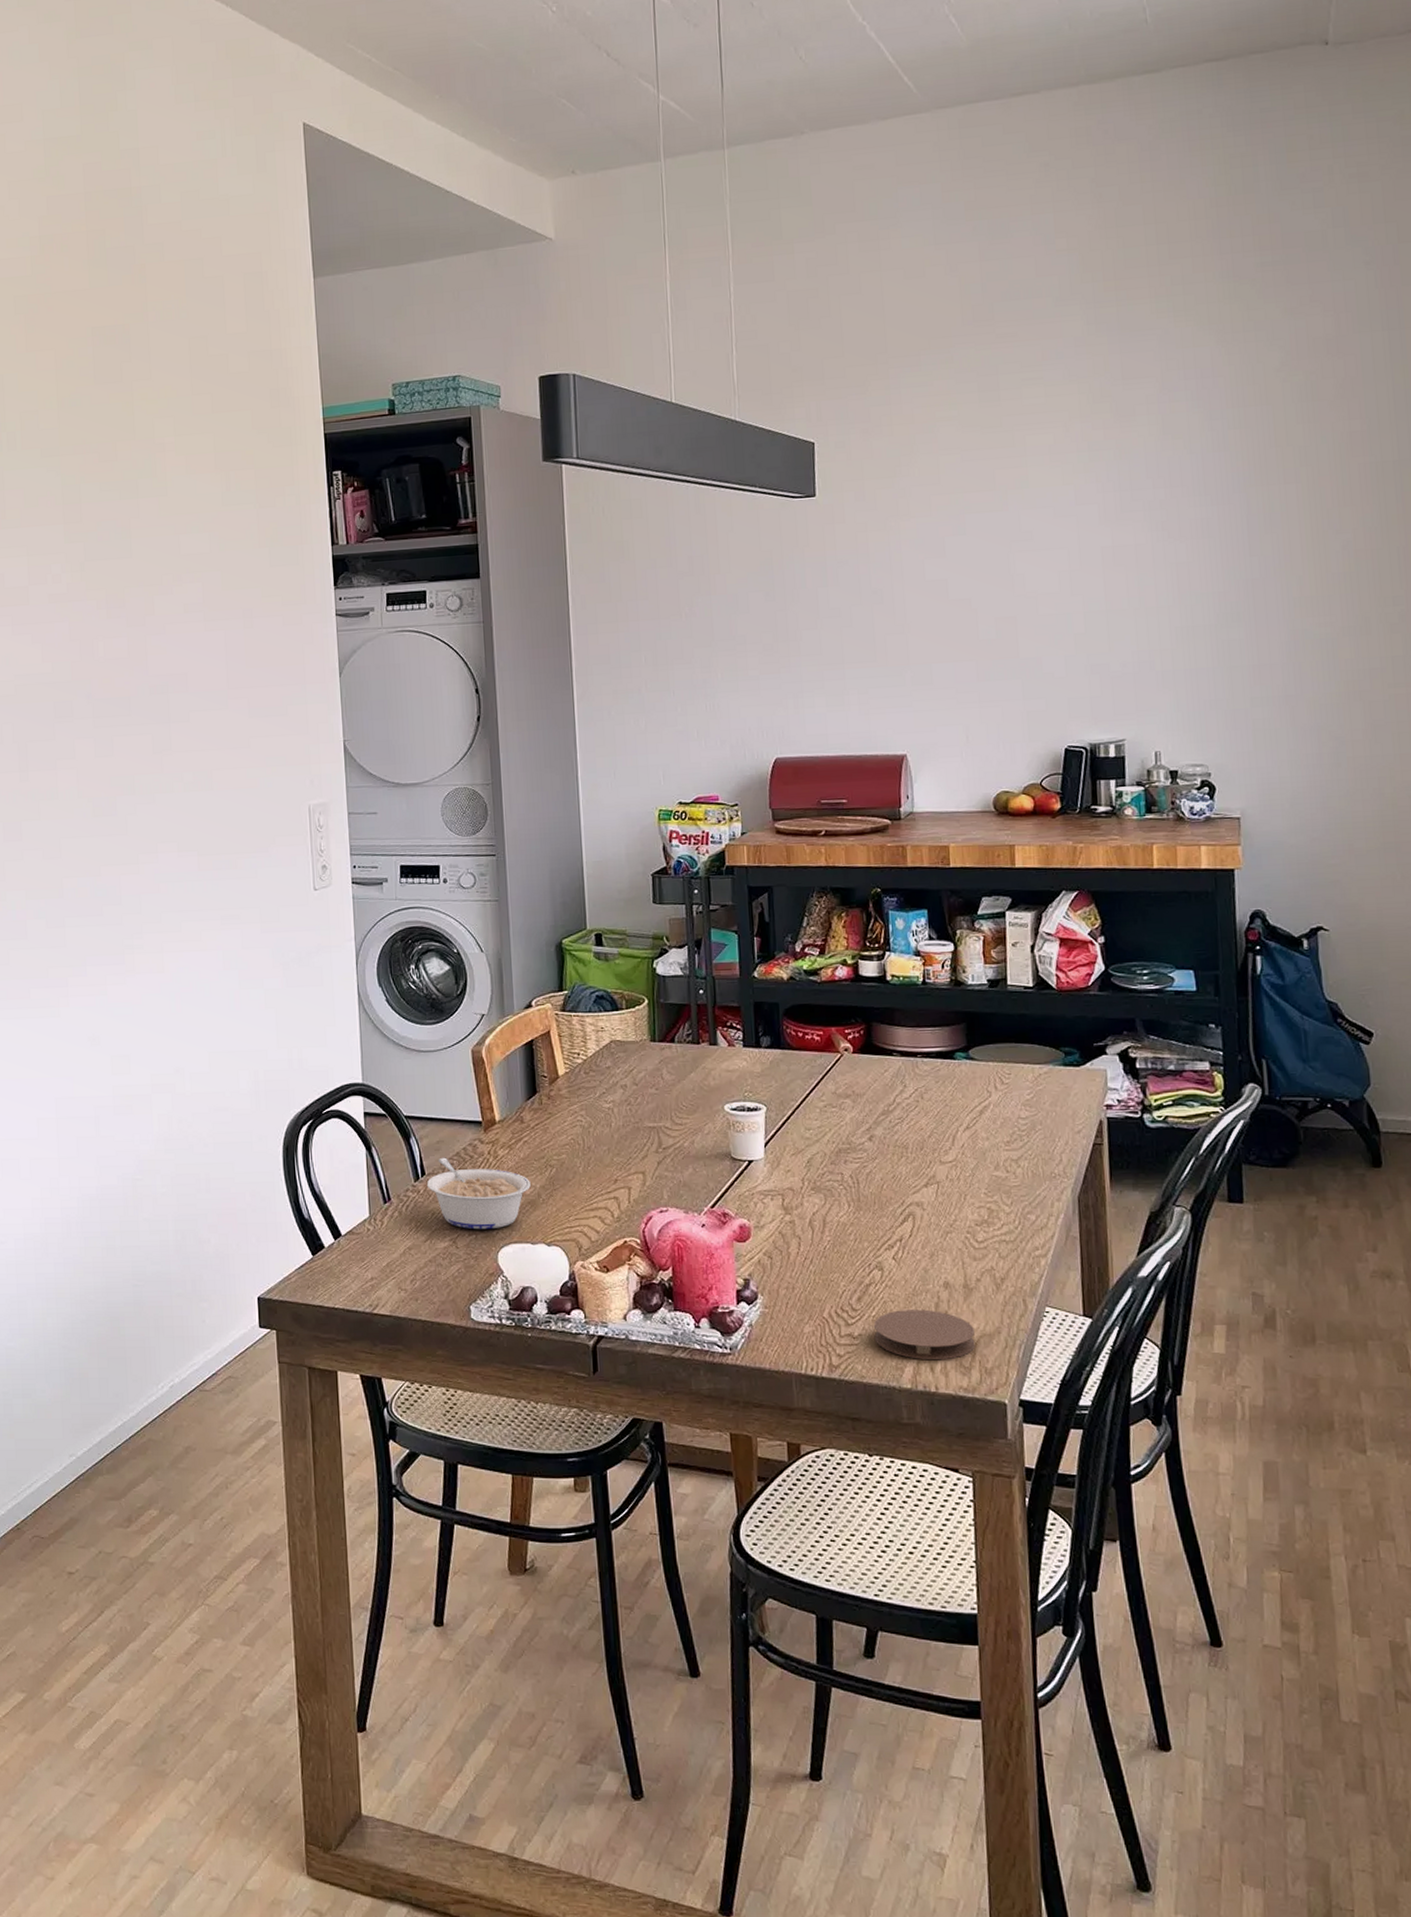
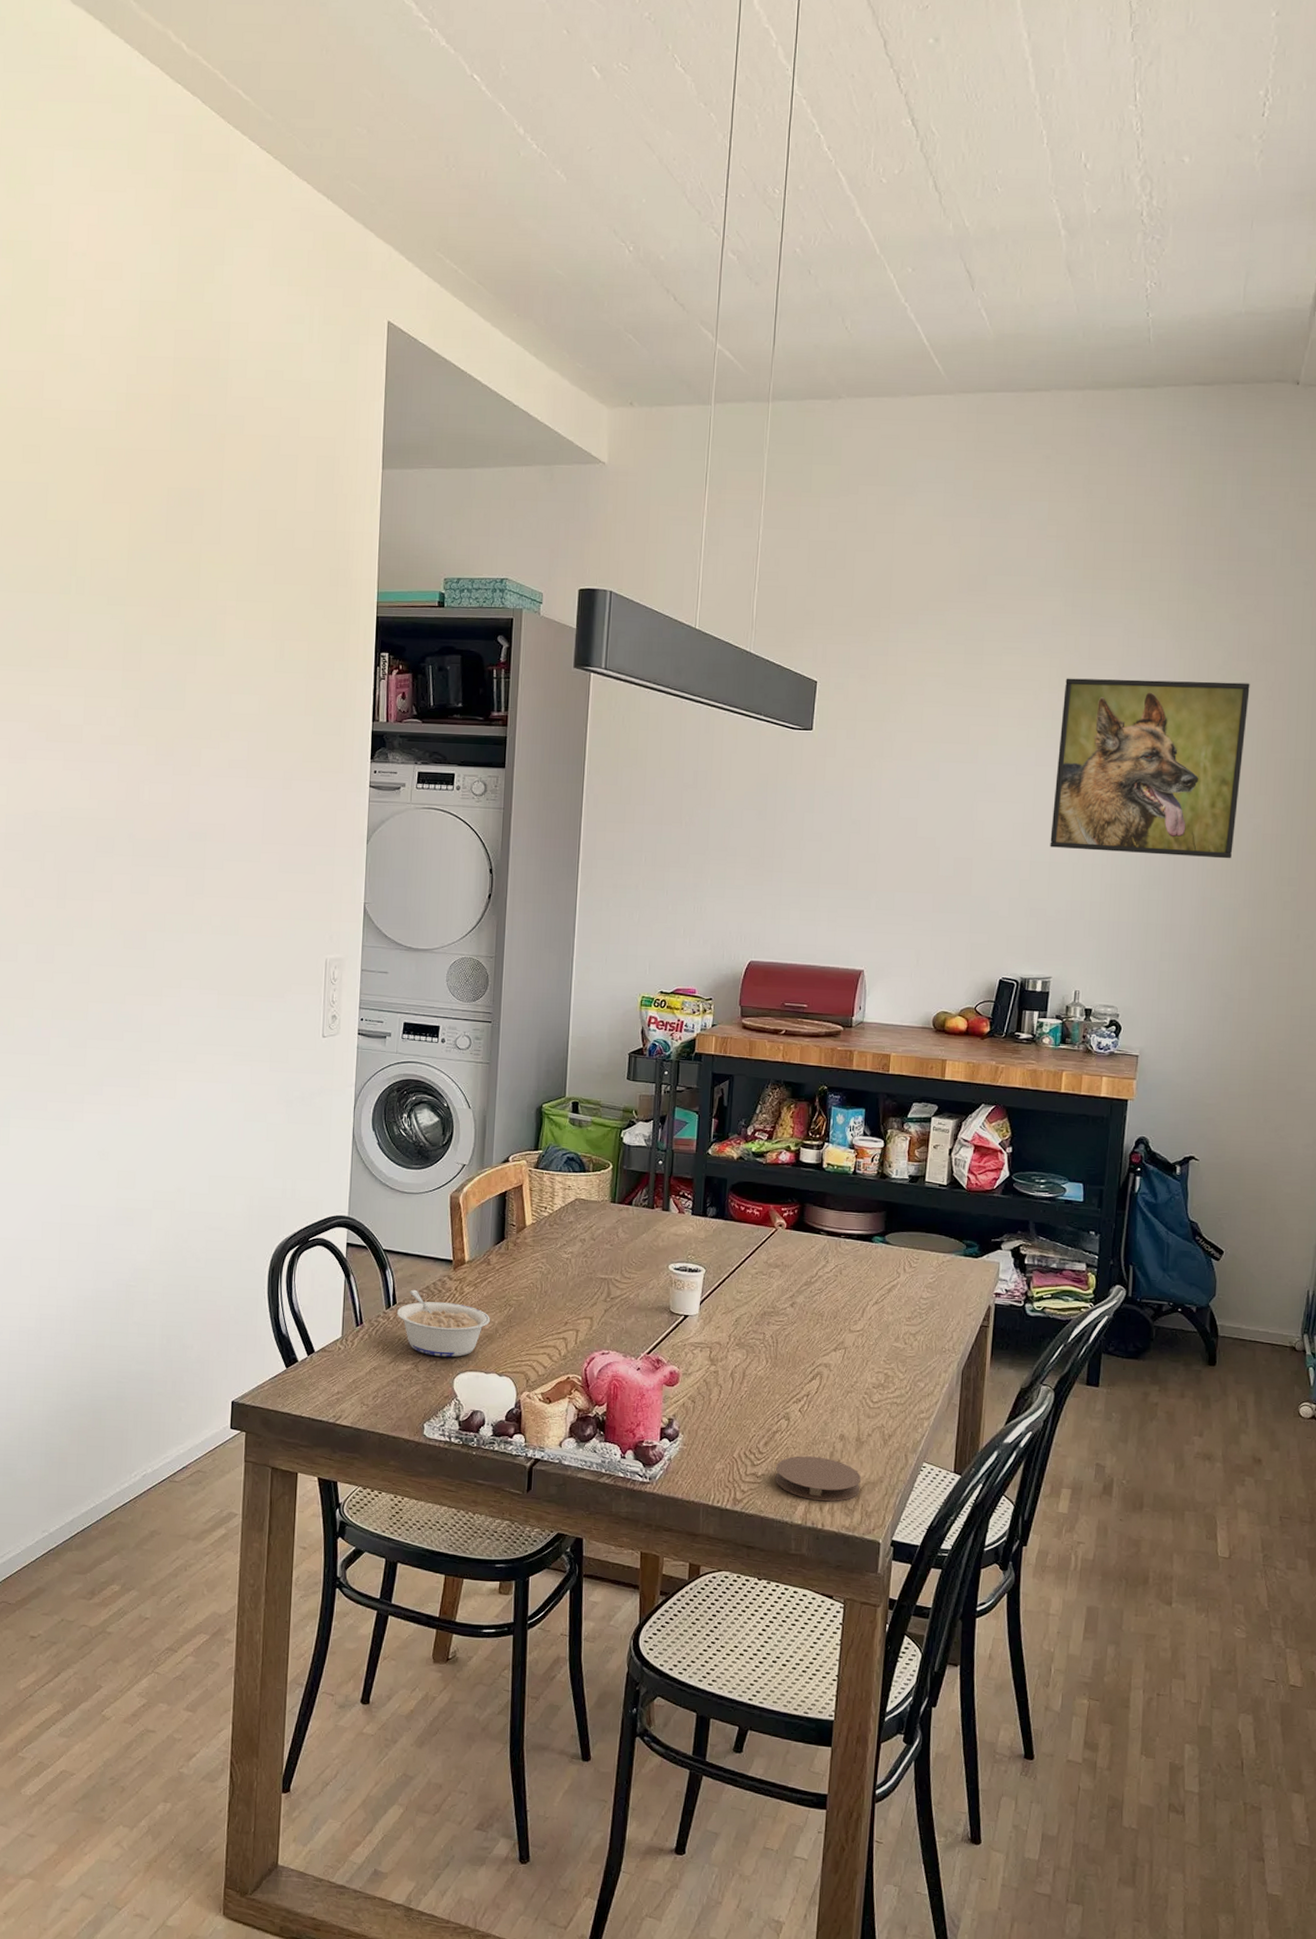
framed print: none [1098,383,1322,594] -> present [1050,678,1250,859]

